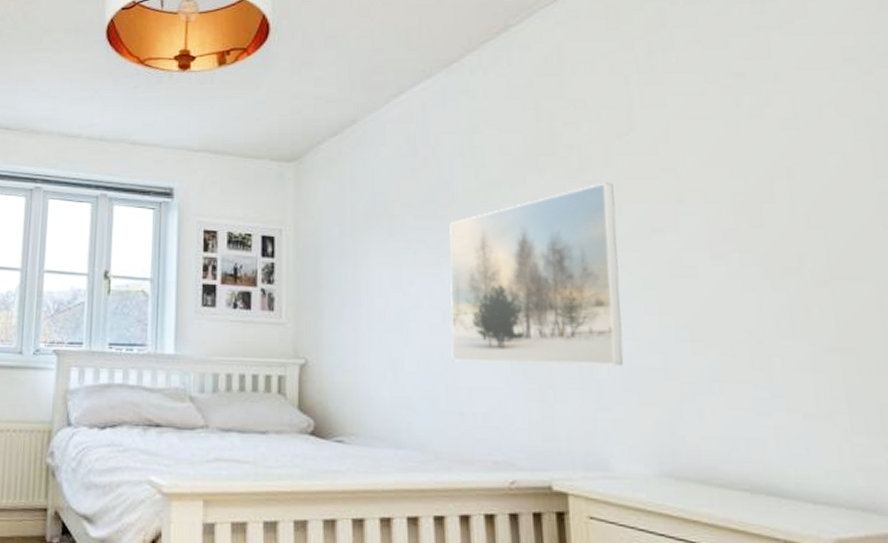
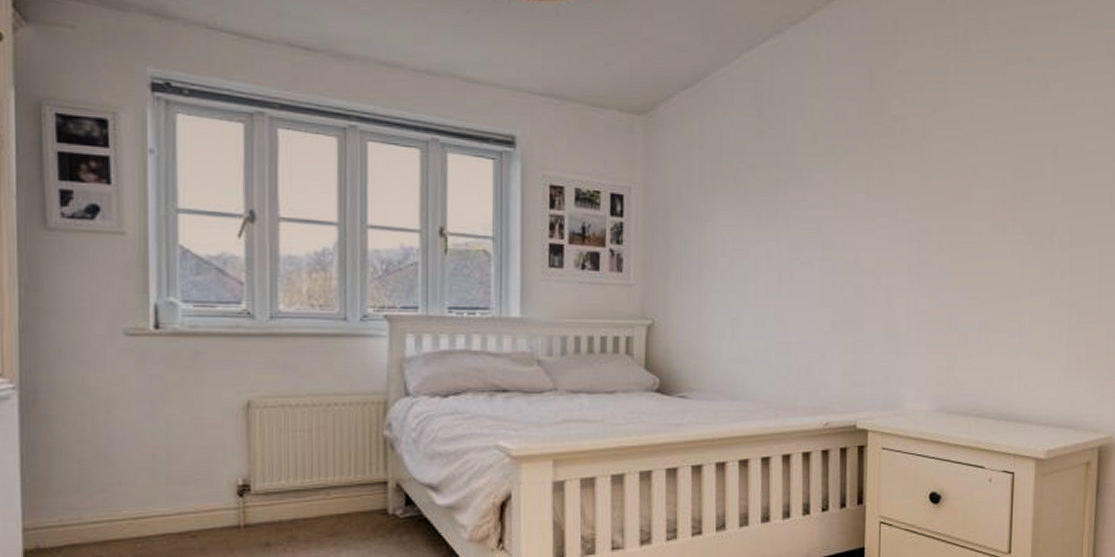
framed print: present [449,182,623,366] -> none [783,154,926,321]

